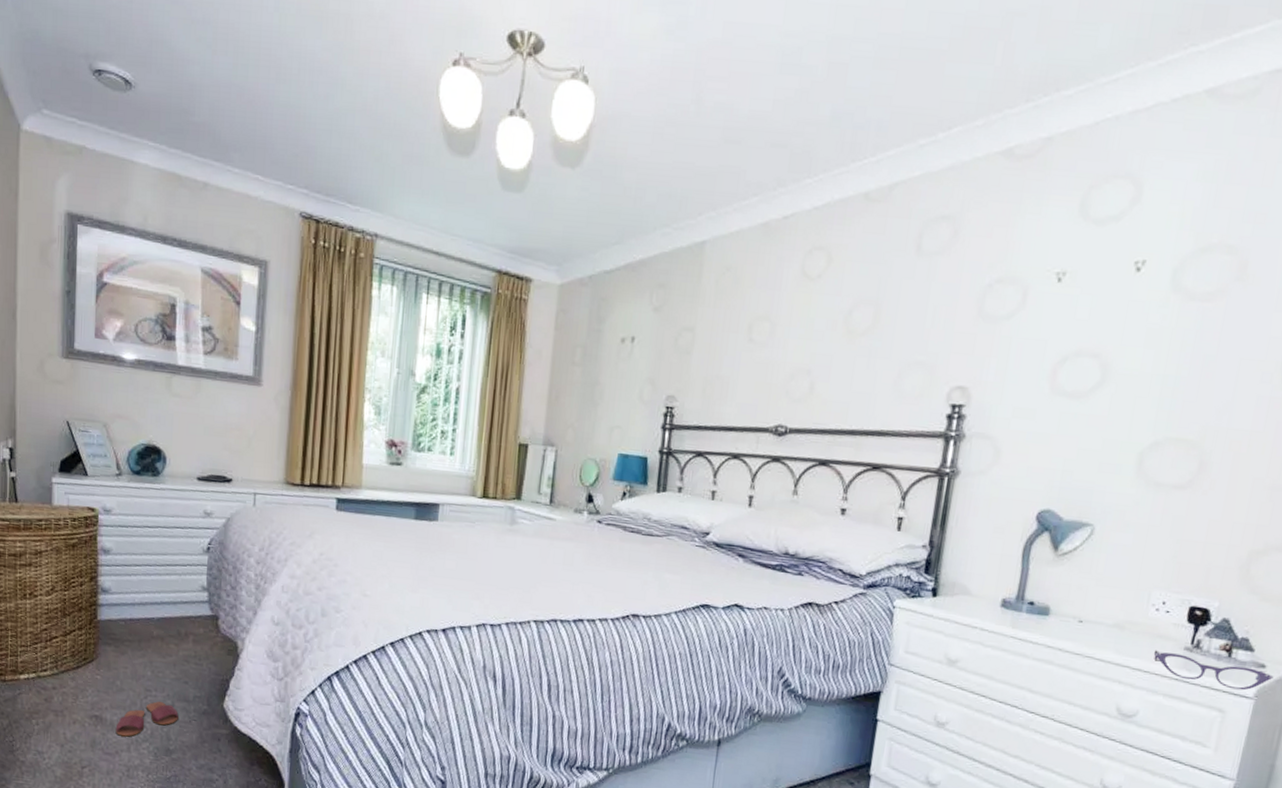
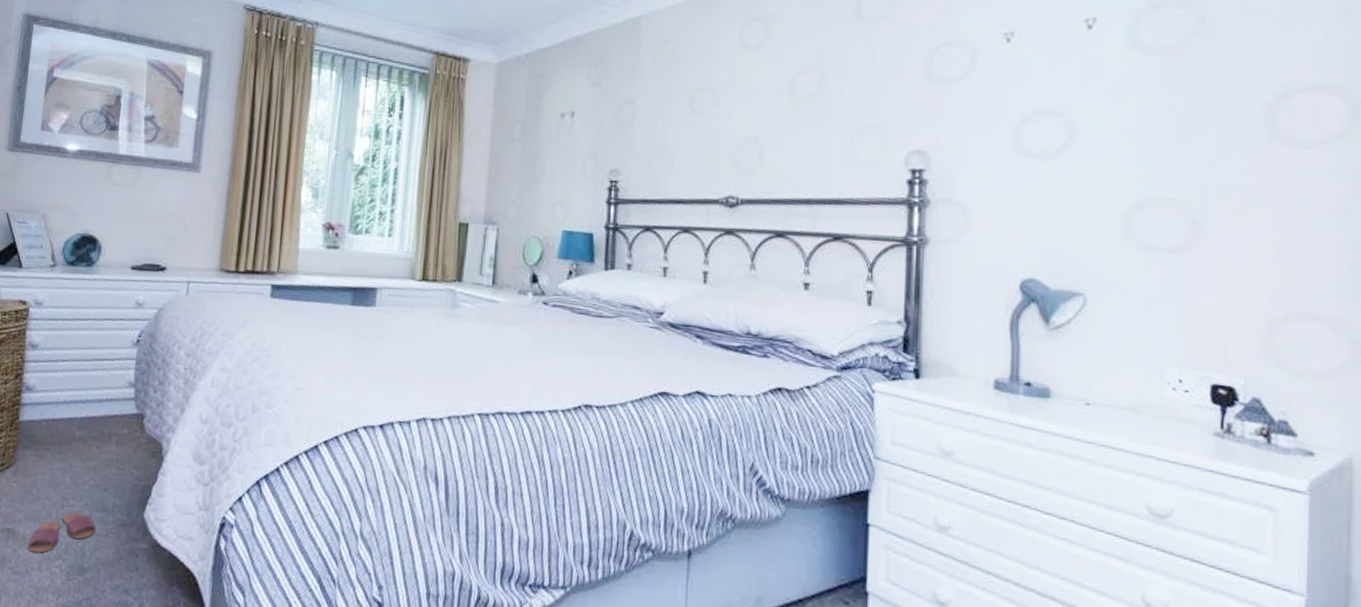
eyeglasses: present [1153,650,1274,691] -> none [1178,436,1326,484]

